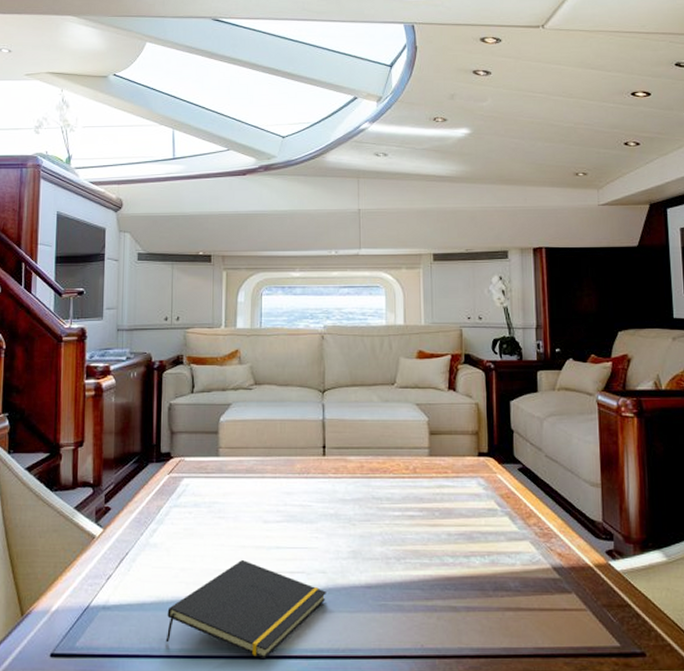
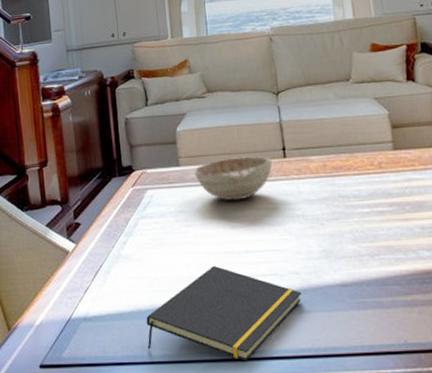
decorative bowl: none [233,451,311,496] -> present [194,156,273,201]

